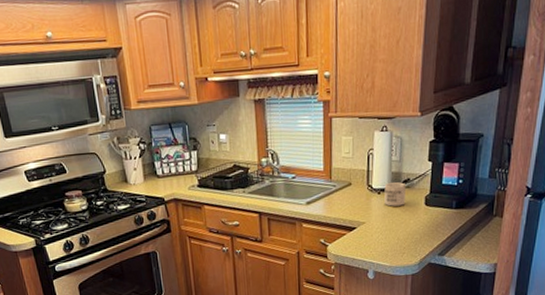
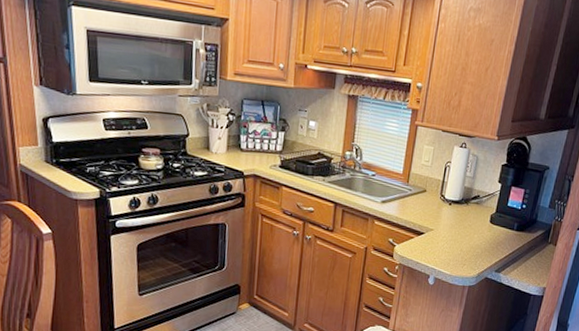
mug: present [384,182,407,207] -> none [454,195,476,220]

